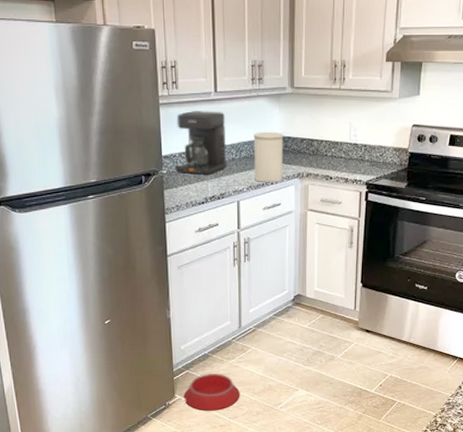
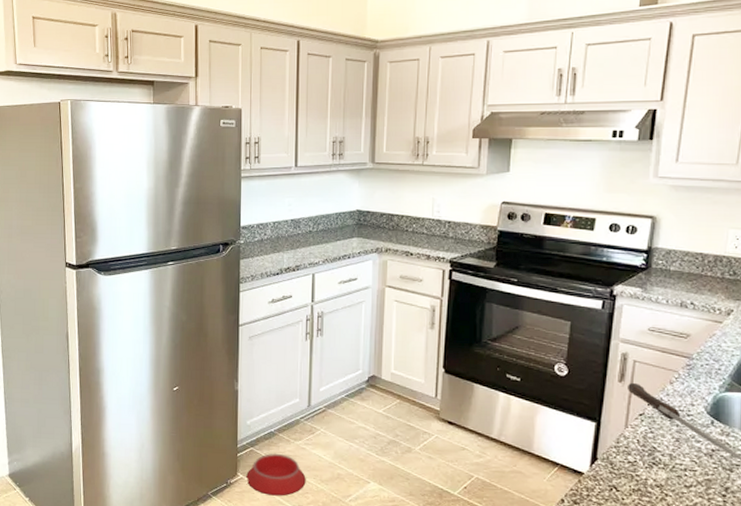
coffee maker: present [176,111,227,175] -> none [253,184,304,246]
canister: present [253,131,284,183] -> none [331,205,363,257]

